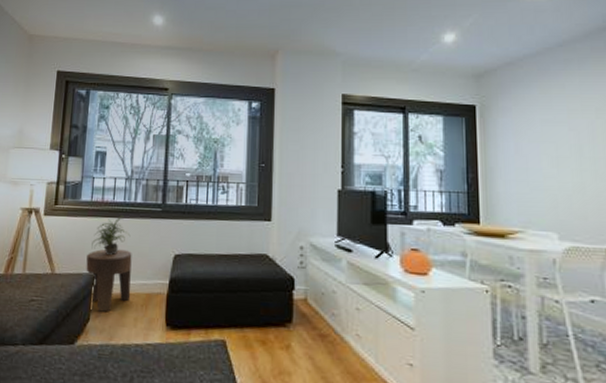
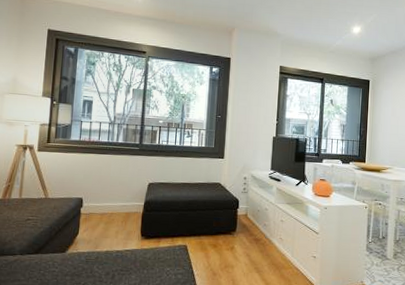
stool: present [86,249,132,312] -> none [75,179,114,227]
potted plant: present [91,215,131,255] -> none [80,152,113,183]

